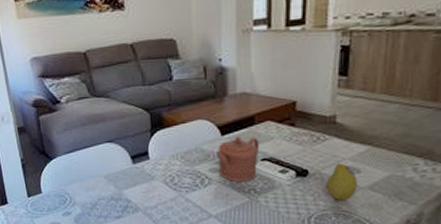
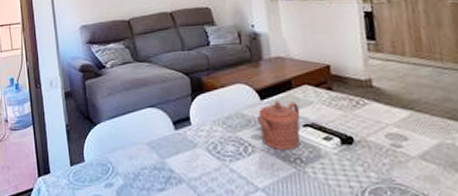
fruit: present [325,163,358,202] -> none [373,129,409,173]

